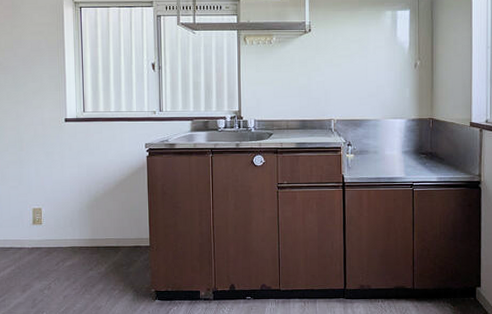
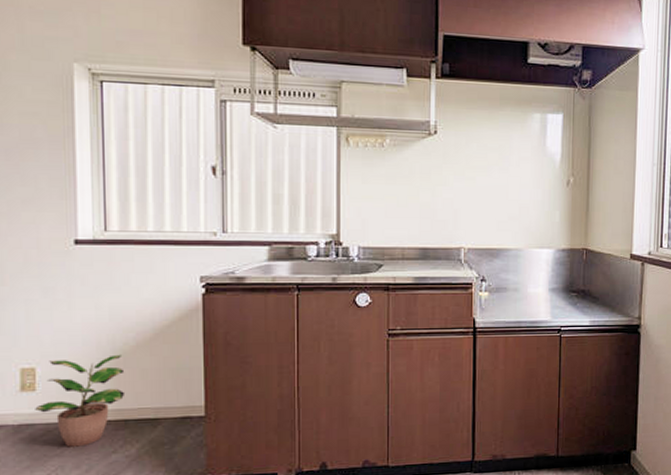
potted plant: none [41,200,98,265] -> present [35,354,126,447]

